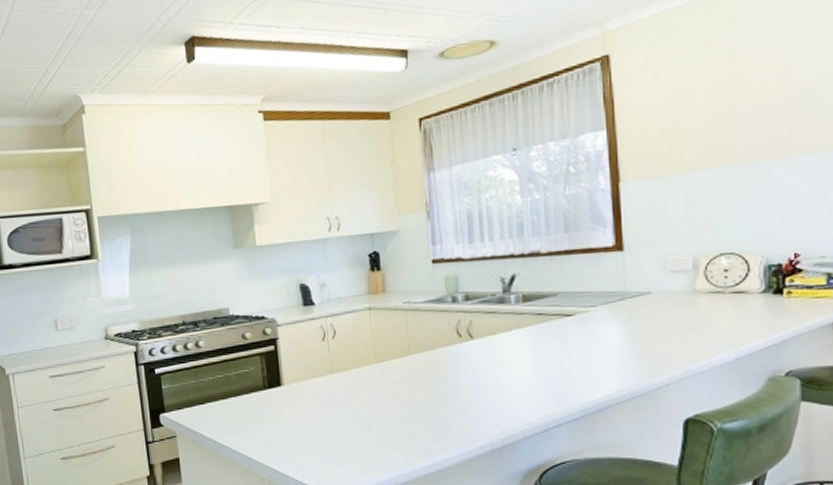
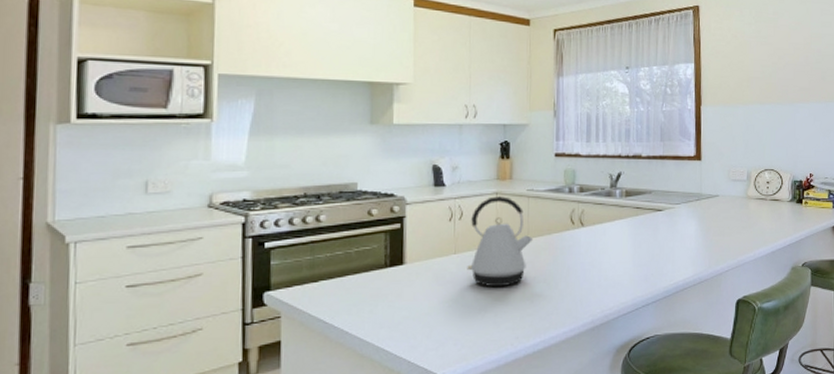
kettle: none [345,311,414,407] -> present [467,196,532,287]

